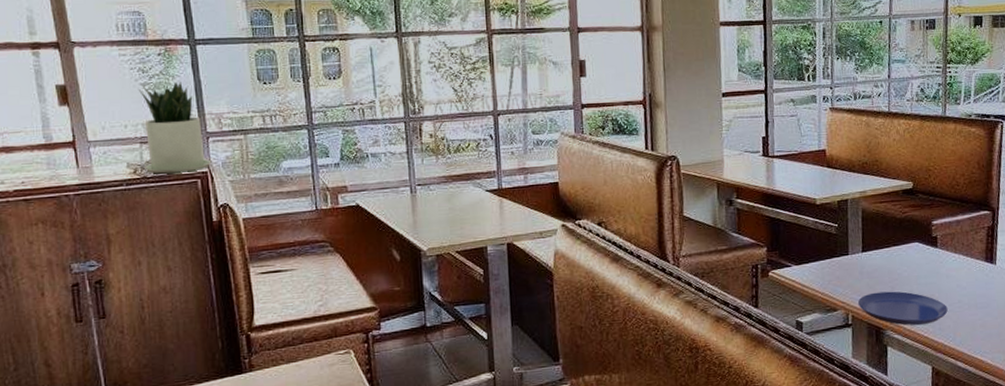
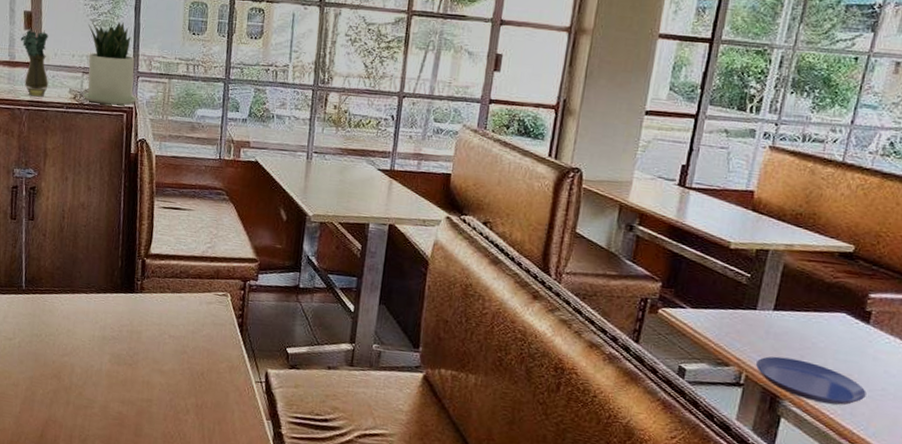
vase: none [57,101,100,179] -> present [21,26,49,97]

